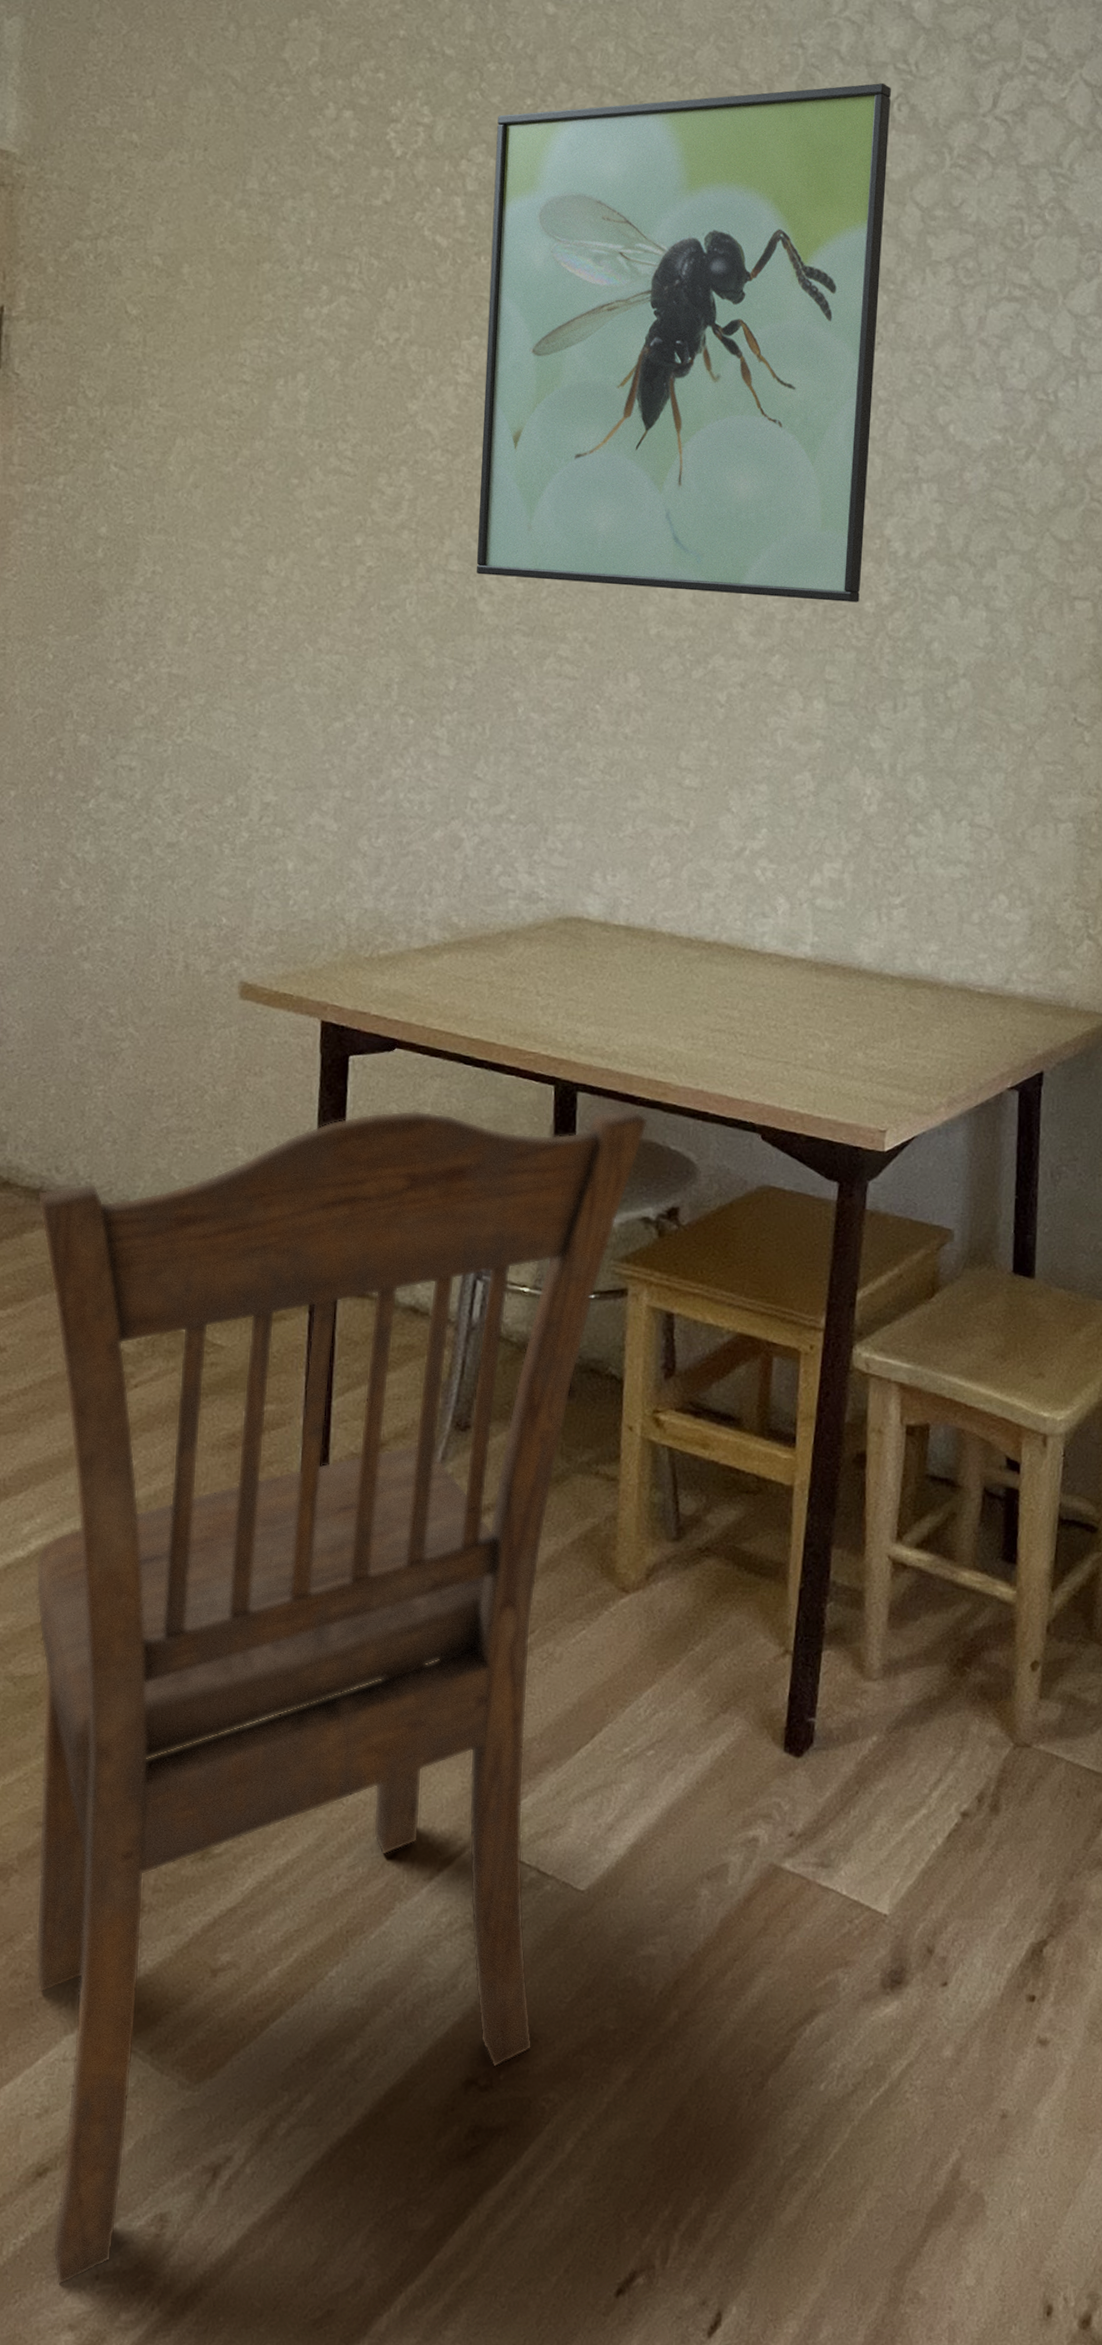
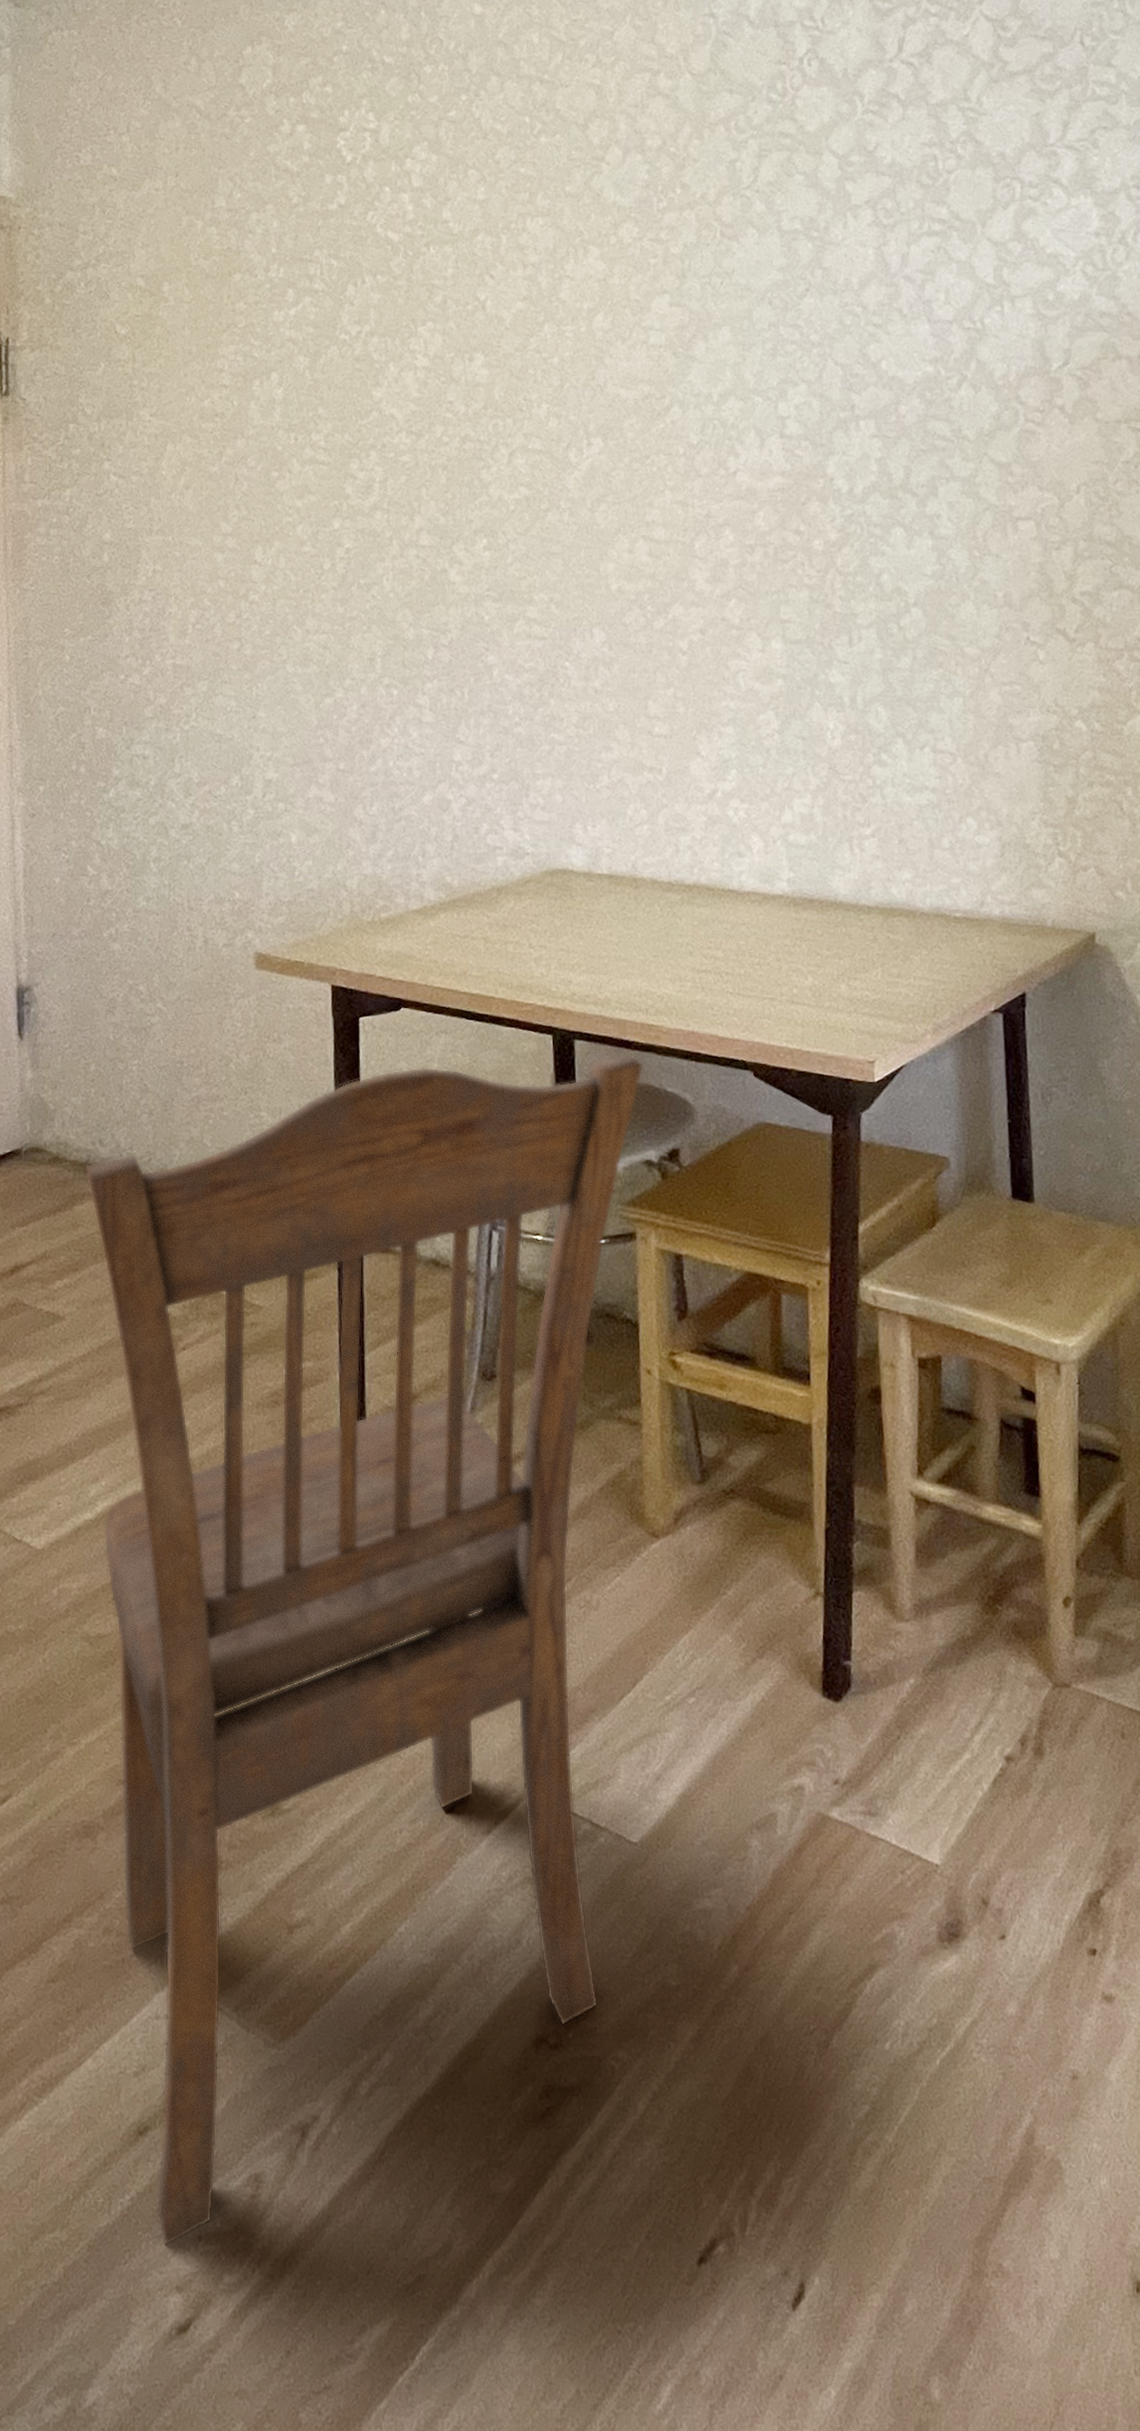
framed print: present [476,83,891,603] -> none [437,42,808,547]

